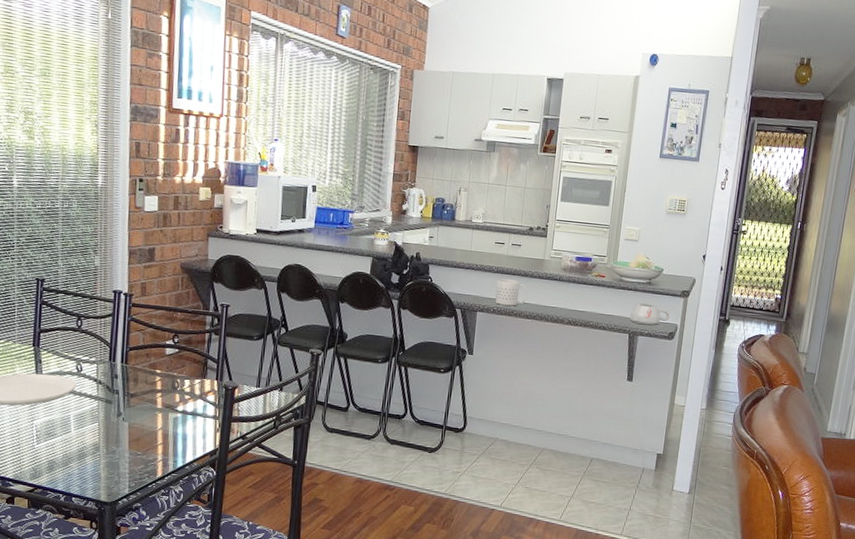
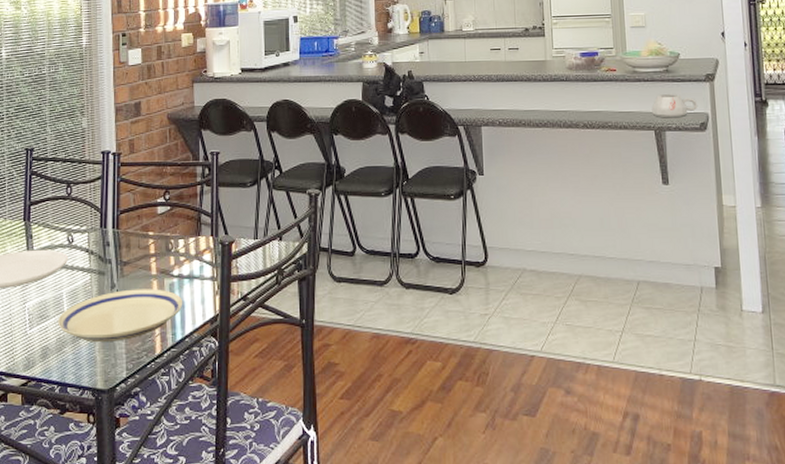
plate: none [64,418,186,463] -> present [58,289,183,343]
mug: present [495,278,527,306] -> none [498,87,533,116]

